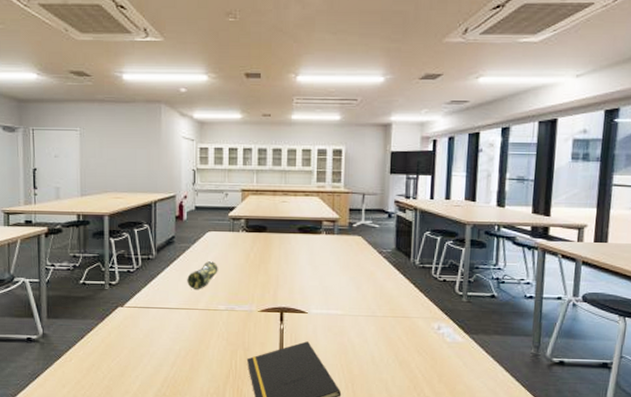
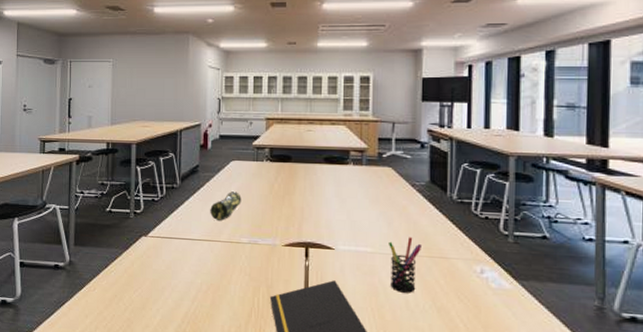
pen holder: none [357,300,387,350] -> present [389,237,421,293]

